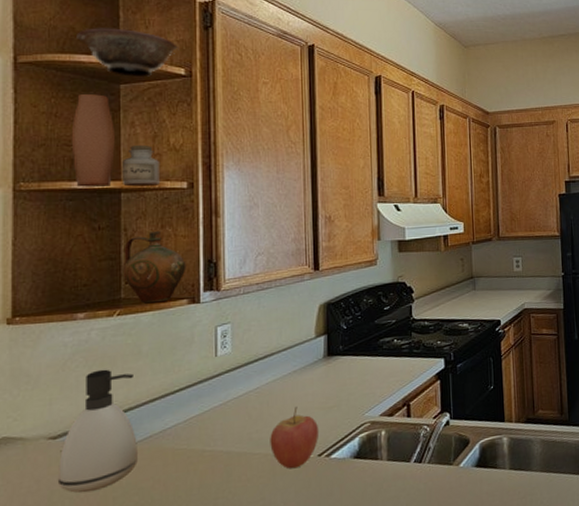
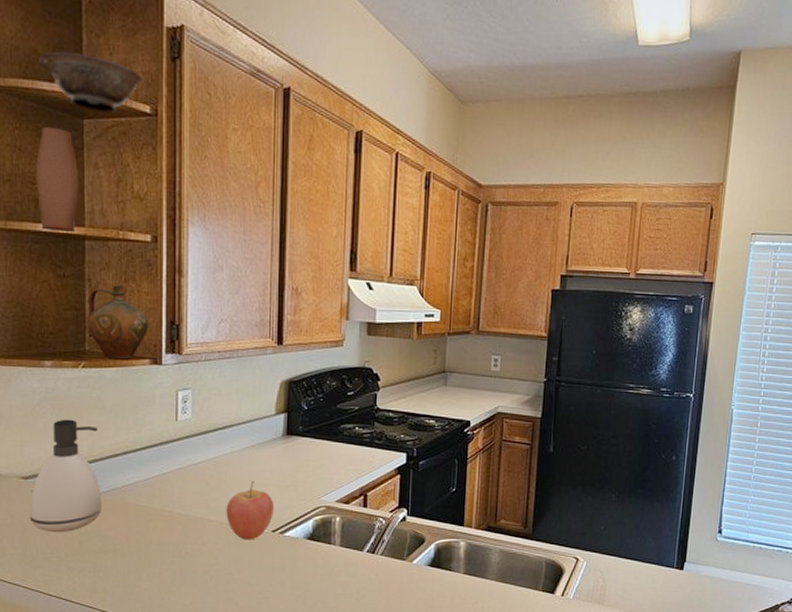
jar: present [123,144,161,187] -> none [86,189,125,236]

